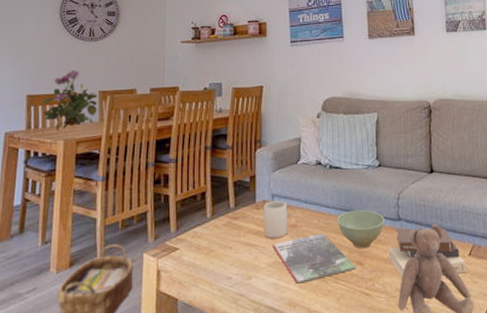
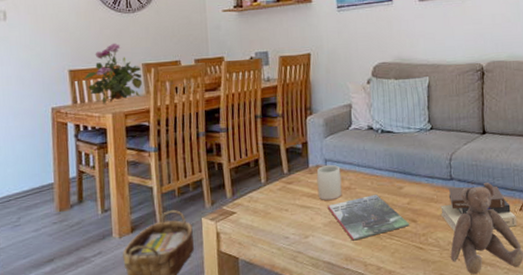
bowl: present [336,210,385,249] -> none [389,171,438,208]

